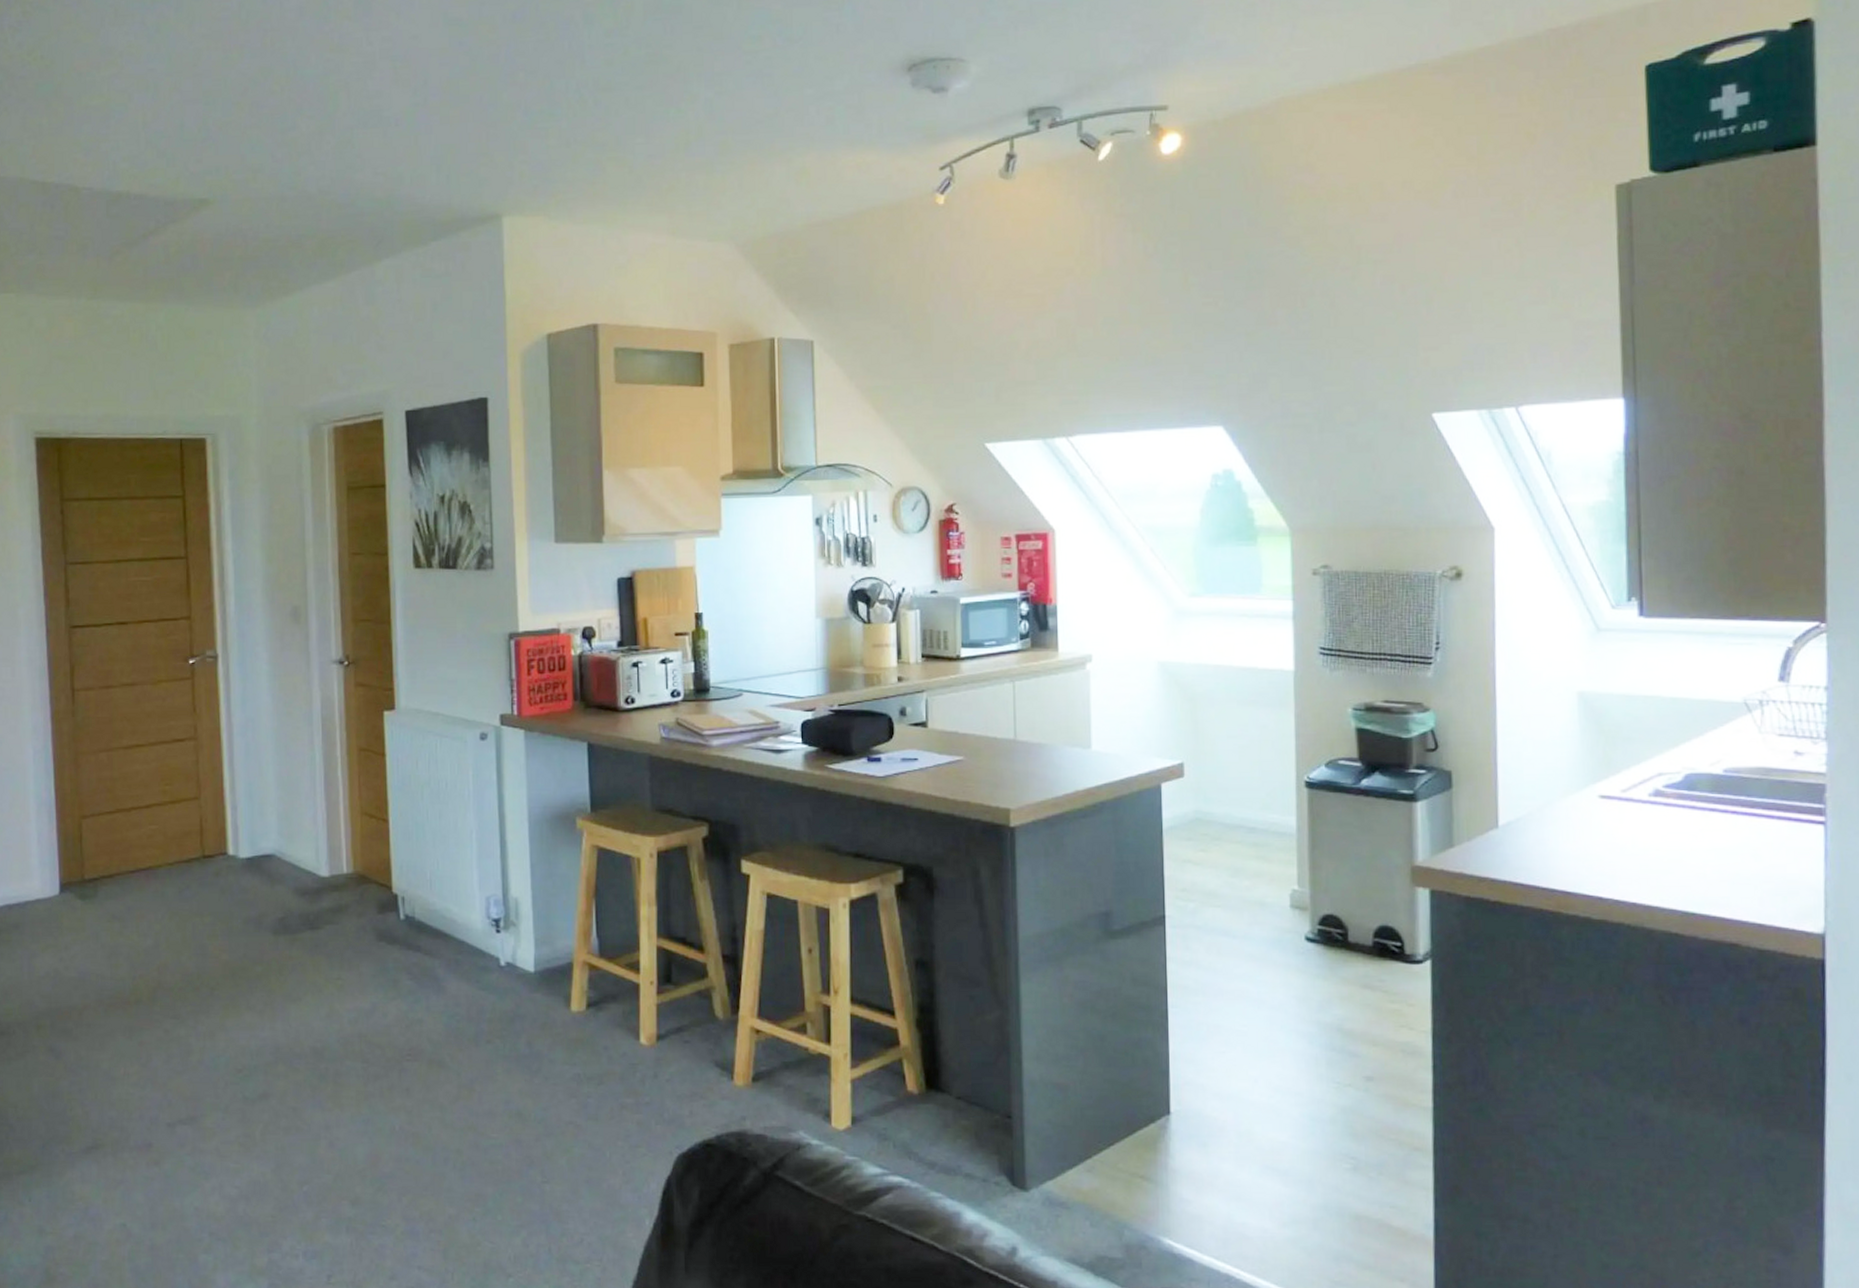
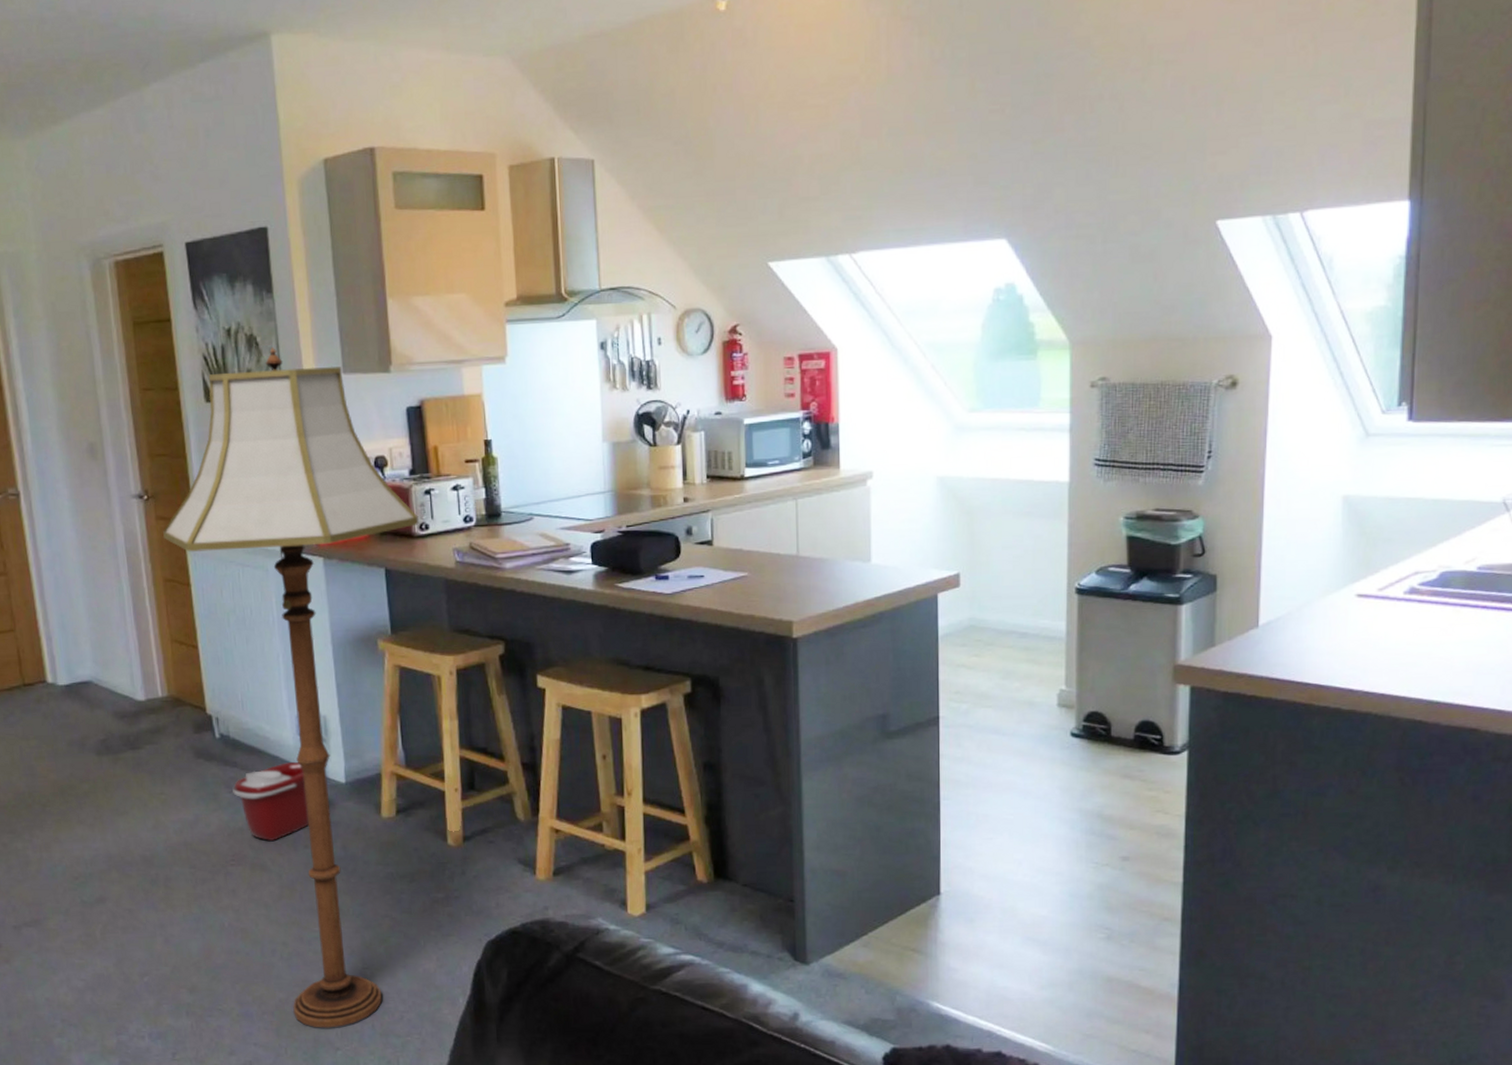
floor lamp: none [361,514,625,1251] -> present [163,346,419,1028]
bucket: none [414,947,493,1034] -> present [232,761,309,841]

